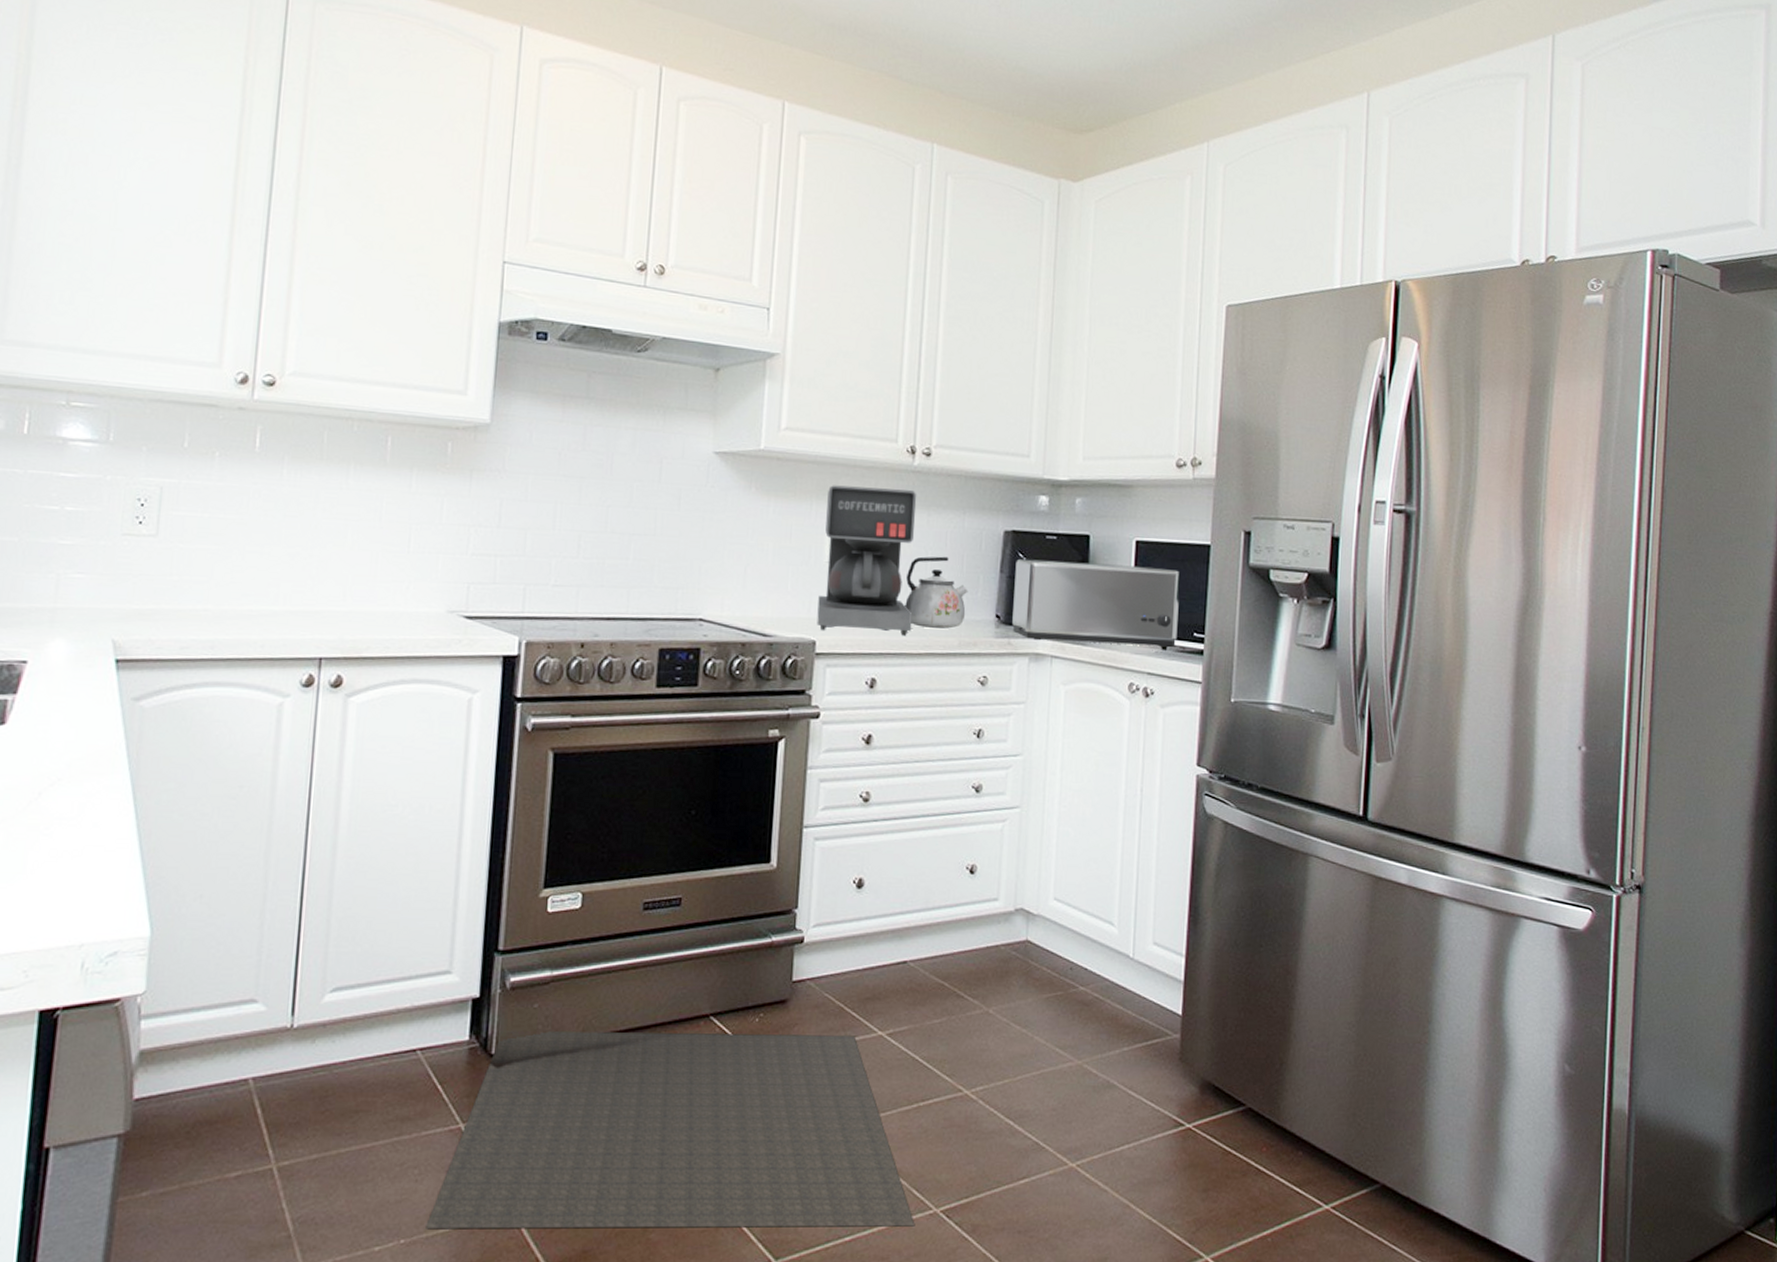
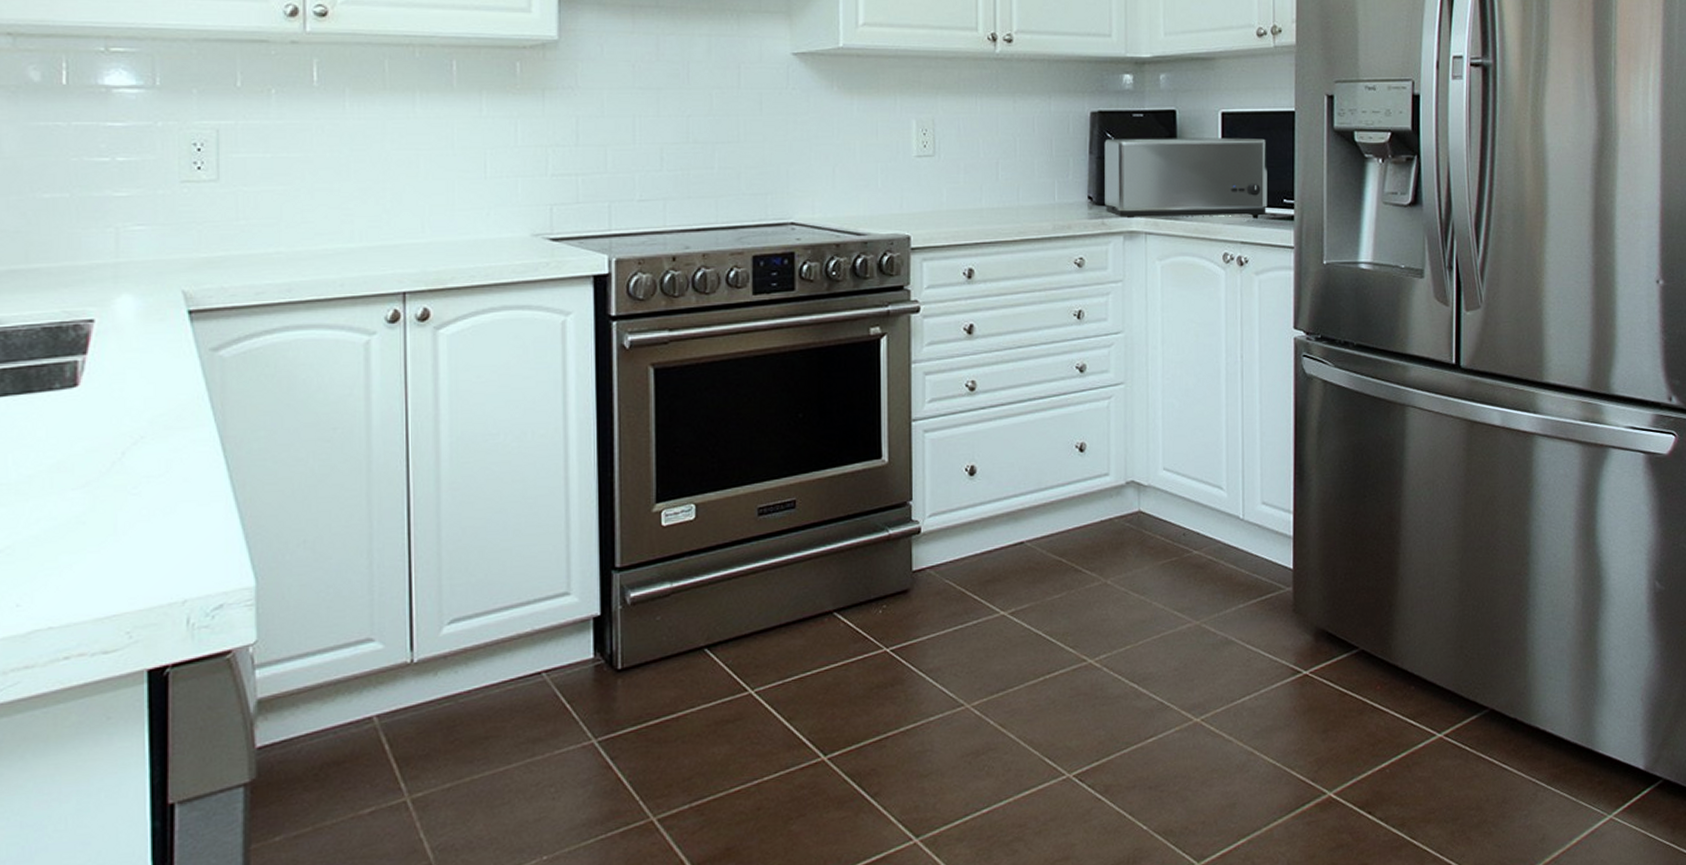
doormat: present [426,1031,915,1229] -> none [567,618,1050,843]
coffee maker: present [817,485,917,636] -> none [910,78,1005,226]
kettle: present [905,556,968,629] -> none [997,142,1059,214]

